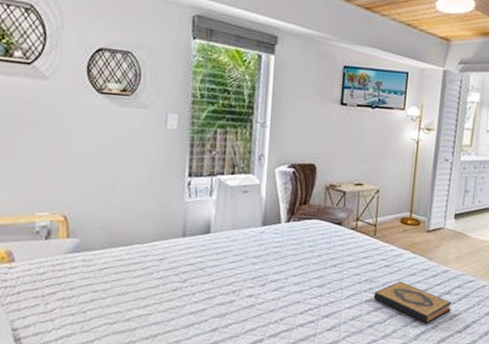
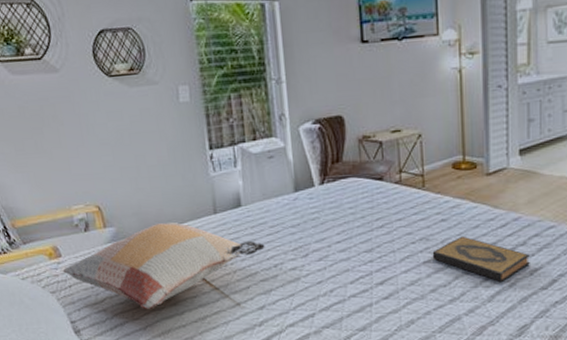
decorative pillow: none [13,239,227,323] -> present [62,221,265,309]

